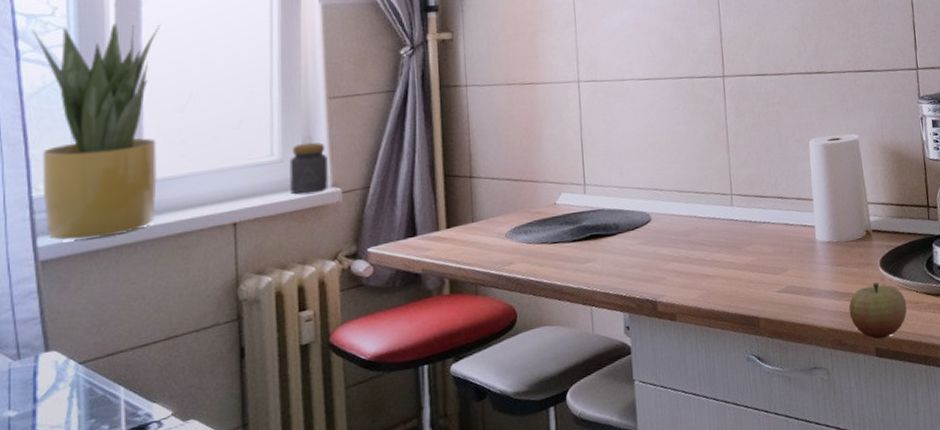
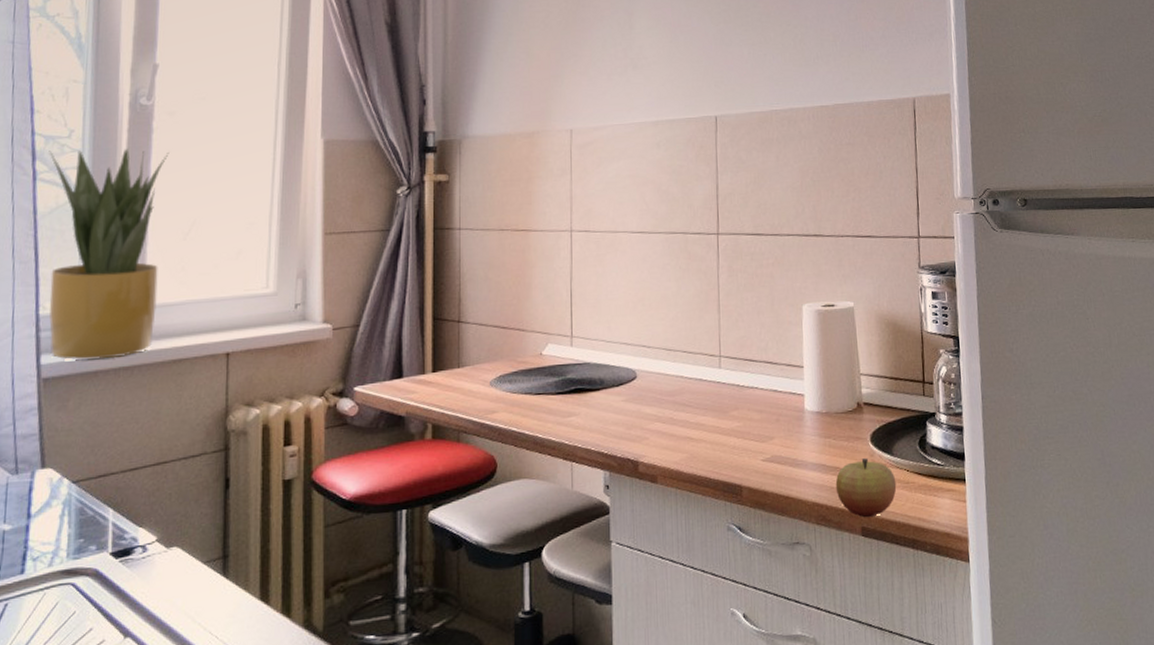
jar: present [288,142,330,196] -> none [281,277,321,330]

